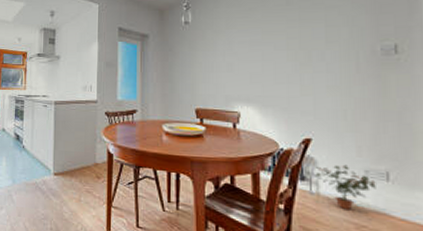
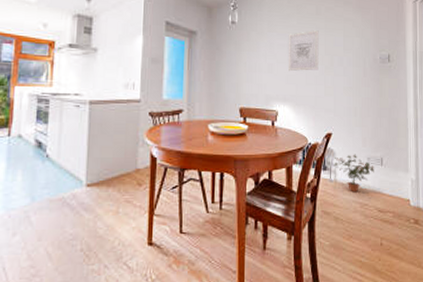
wall art: none [250,23,291,70] -> present [288,30,319,72]

